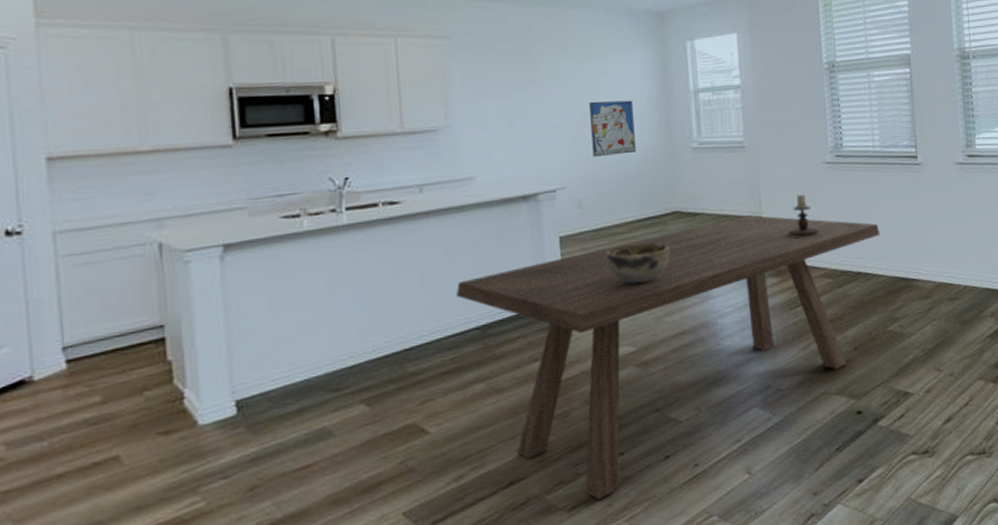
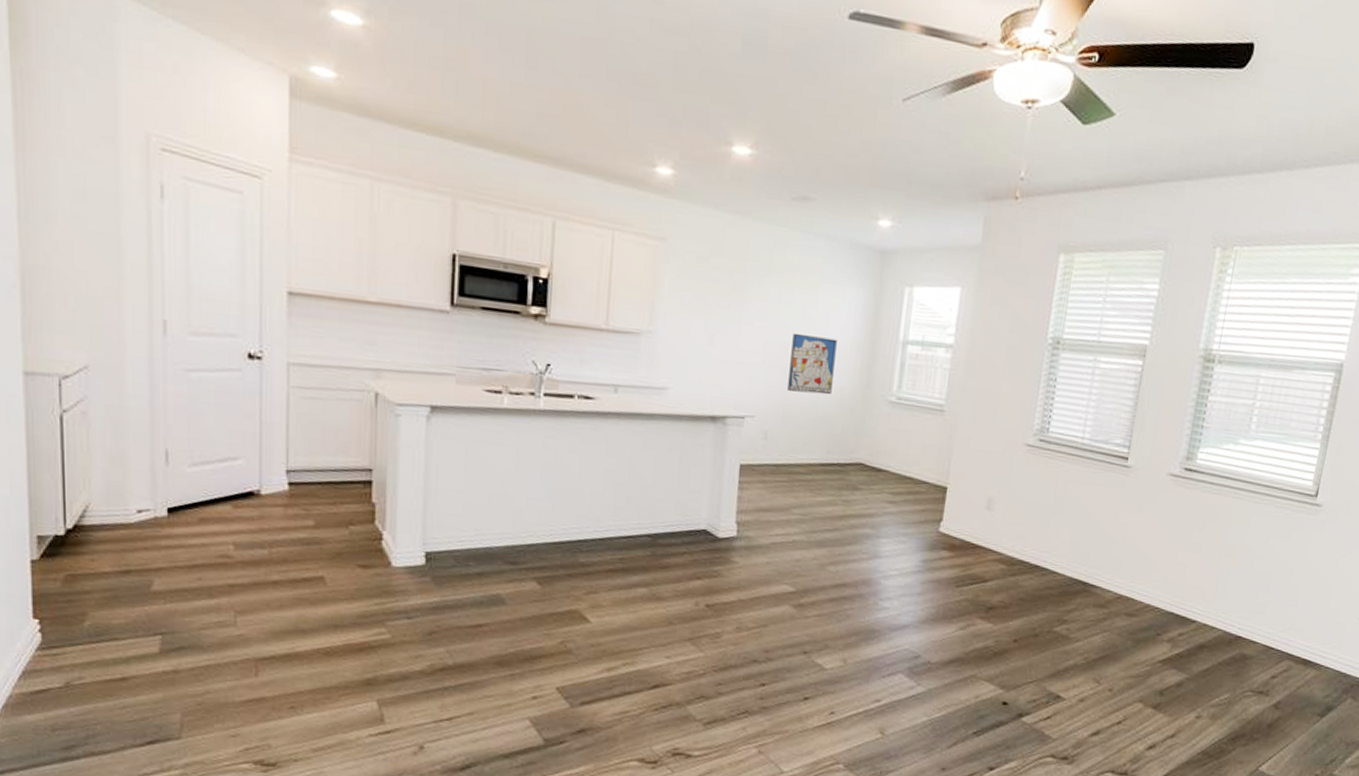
dining table: present [455,215,881,499] -> none [633,482,1069,721]
decorative bowl: present [605,242,671,284] -> none [781,486,847,528]
candlestick: present [788,193,820,239] -> none [970,471,1005,519]

